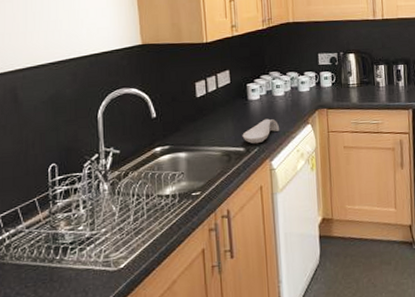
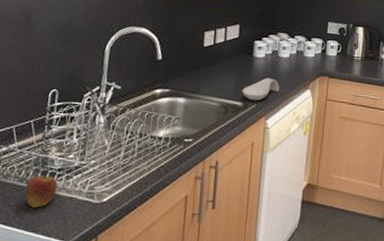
fruit: none [40,246,72,285] -> present [24,171,58,208]

